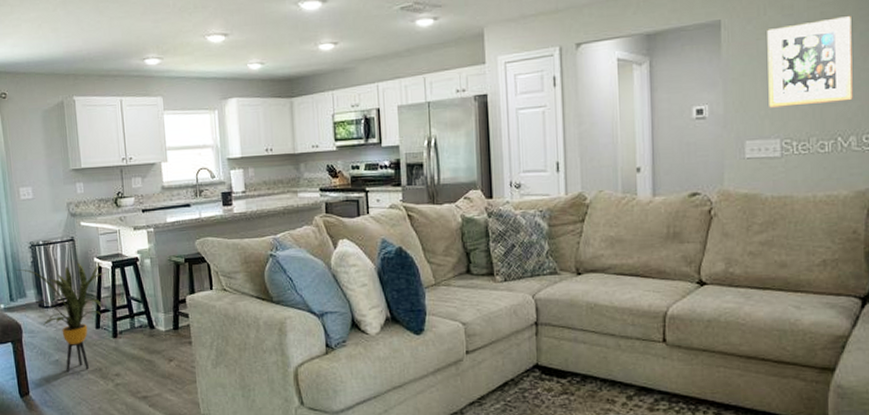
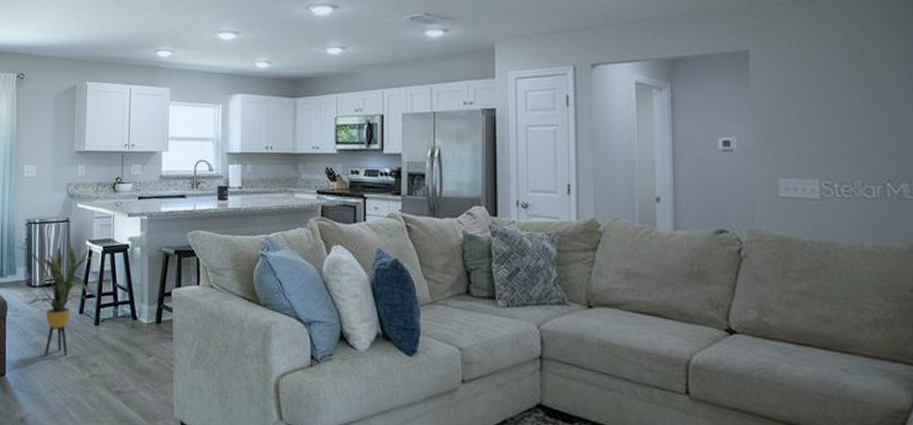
wall art: present [767,16,853,108] -> none [801,55,902,145]

